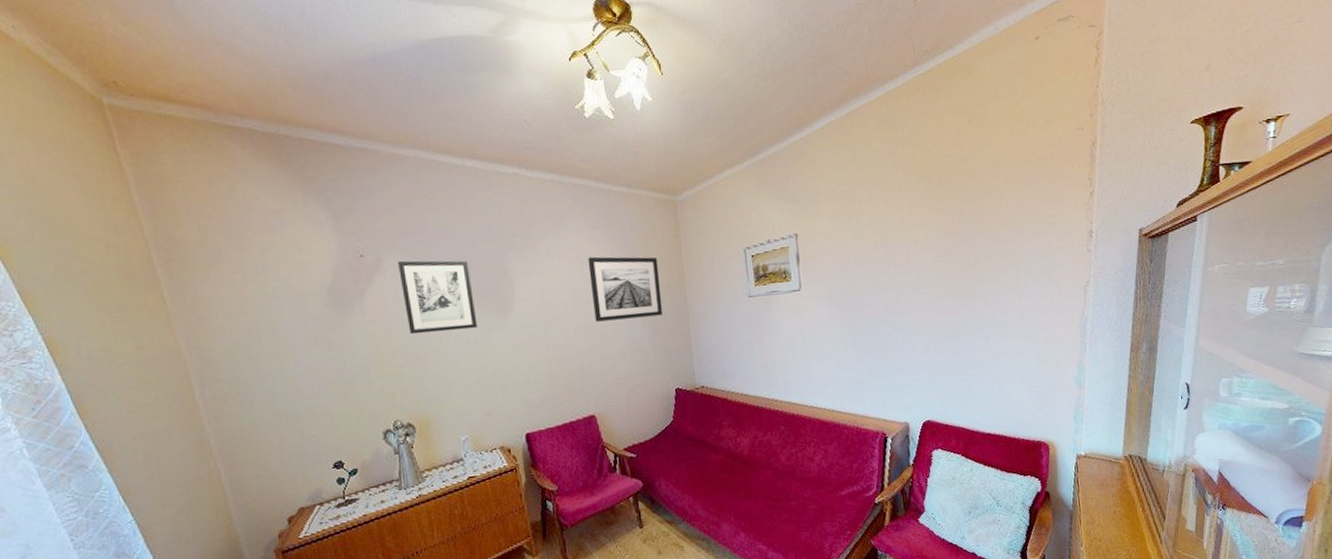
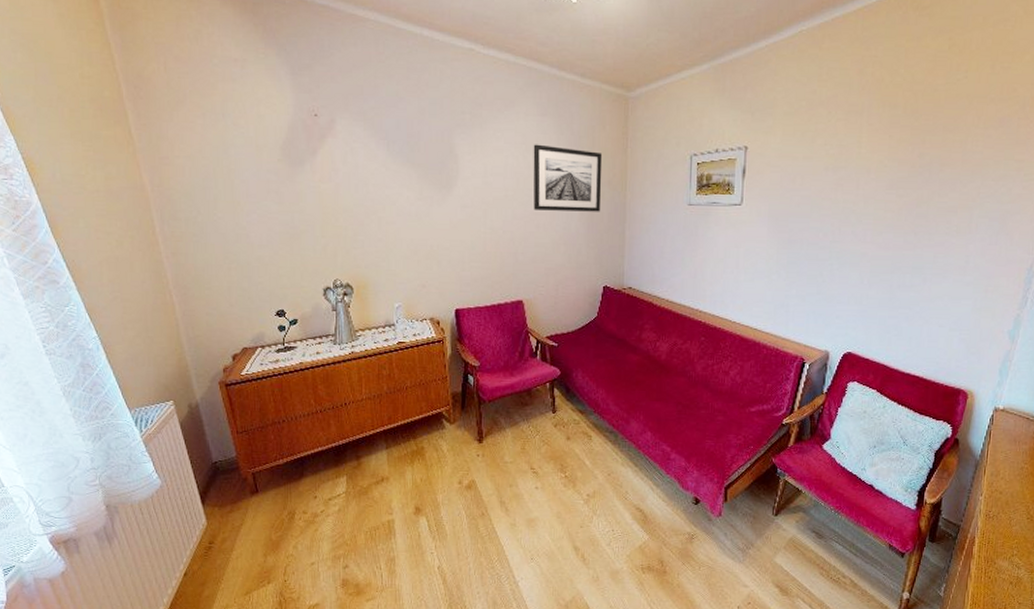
wall art: present [398,260,478,335] -> none [350,124,420,201]

